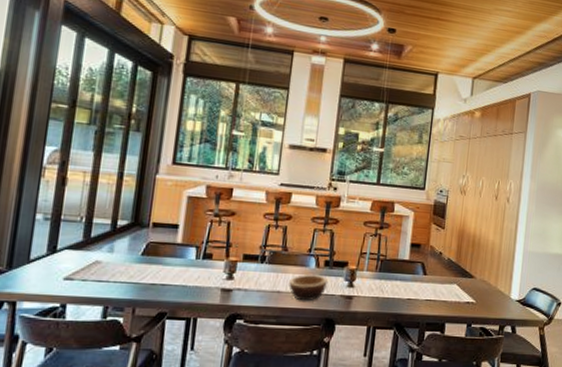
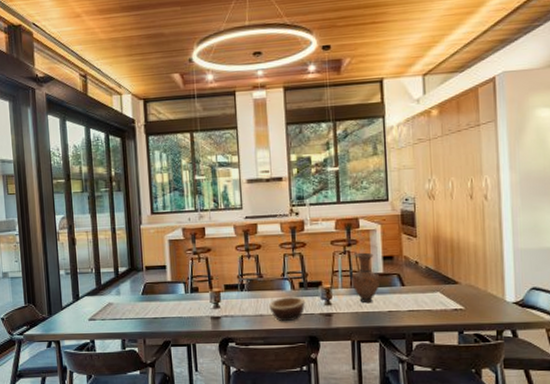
vase: none [377,237,406,289] -> present [351,252,380,304]

